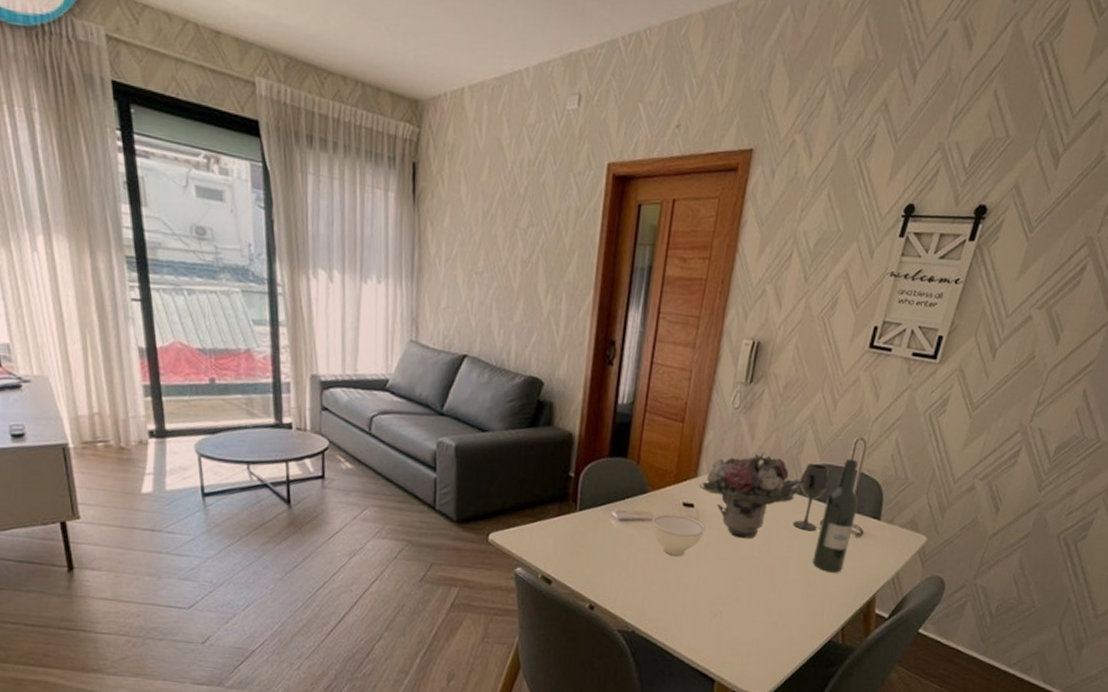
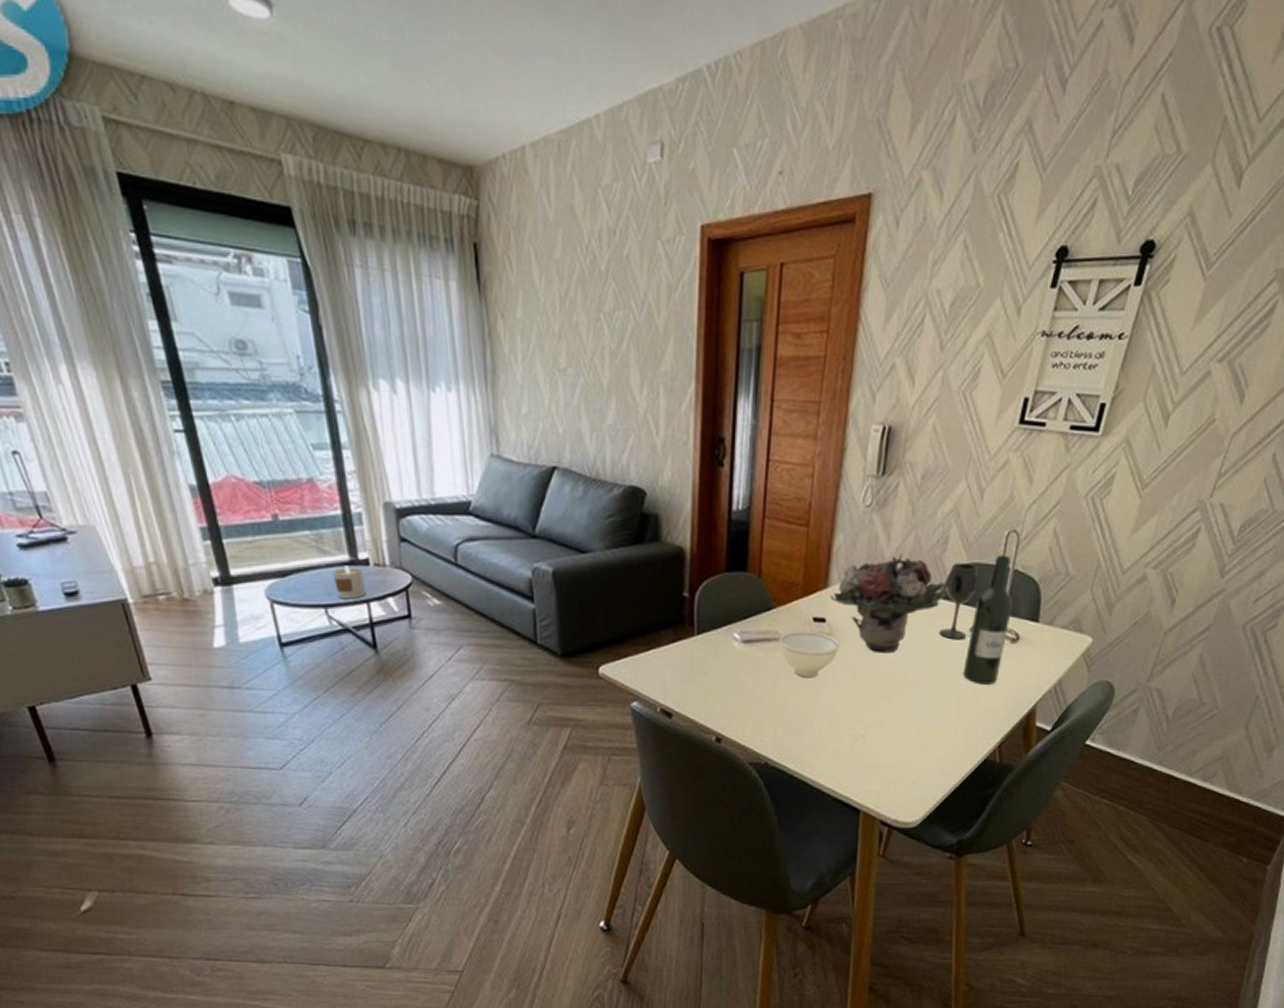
candle: none [258,428,287,458] -> present [332,565,366,599]

